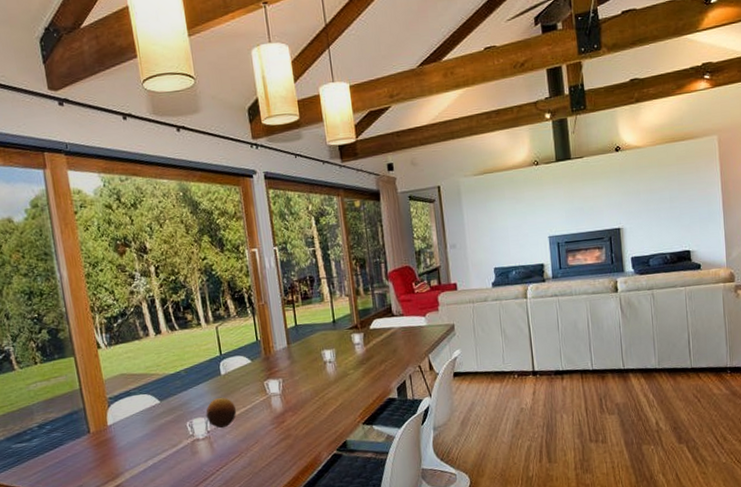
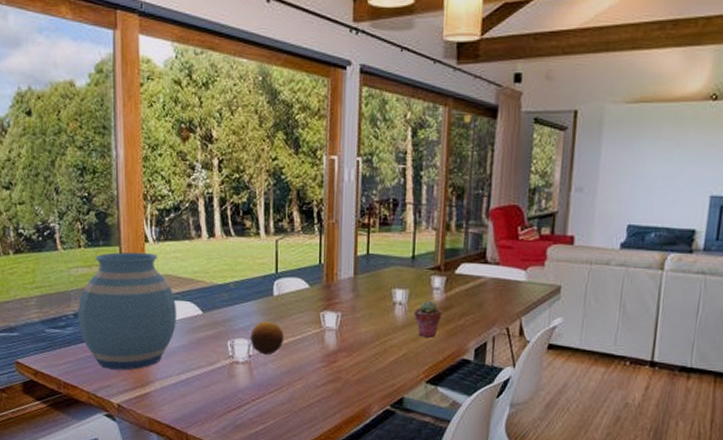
vase: none [41,357,137,471] -> present [78,252,177,370]
potted succulent: none [343,355,366,386] -> present [414,300,443,338]

